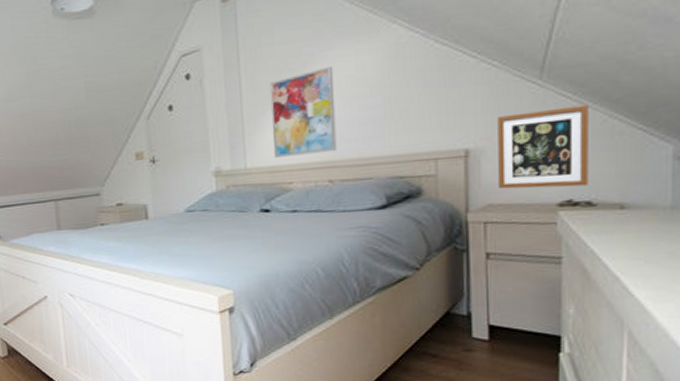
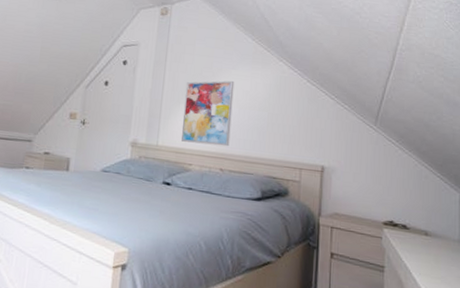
picture frame: present [498,104,588,189] -> none [343,146,406,213]

